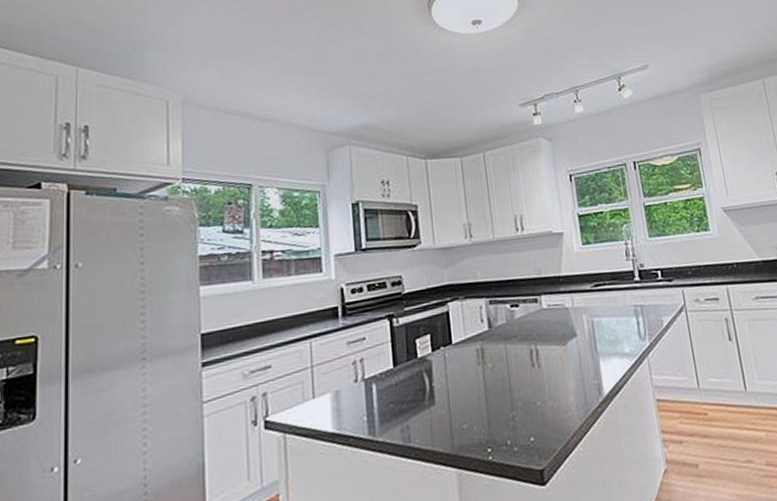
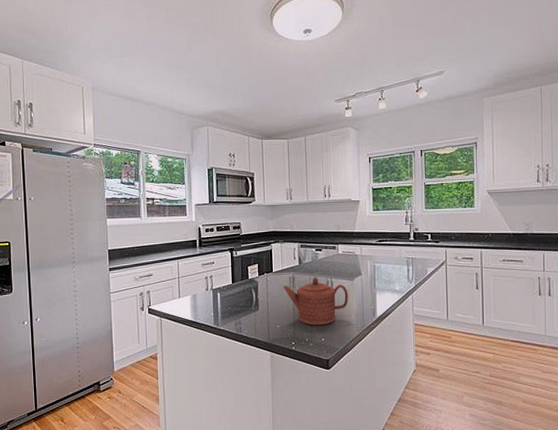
teapot: none [468,345,563,419] -> present [283,277,348,326]

